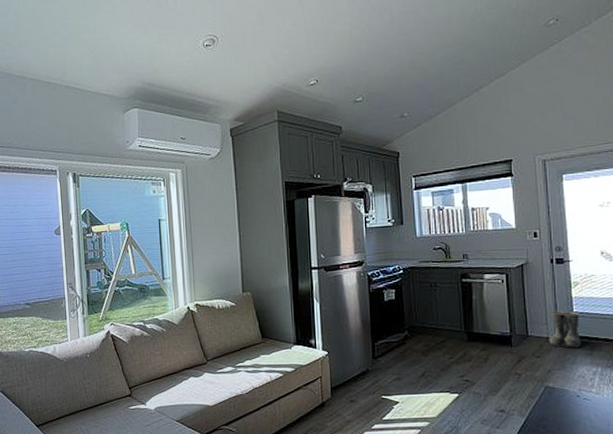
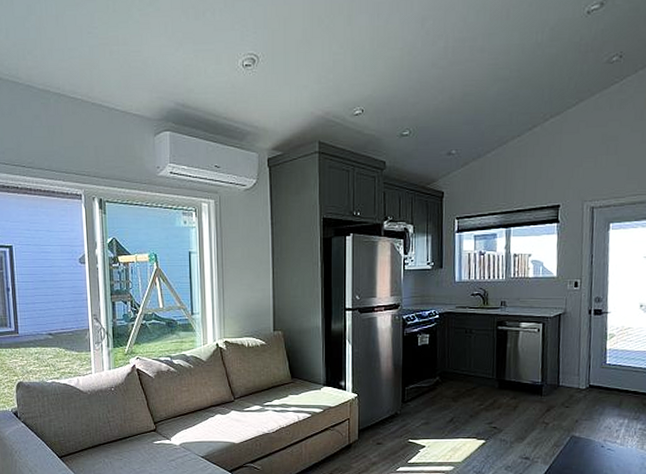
boots: present [549,310,581,348] -> none [579,362,612,400]

